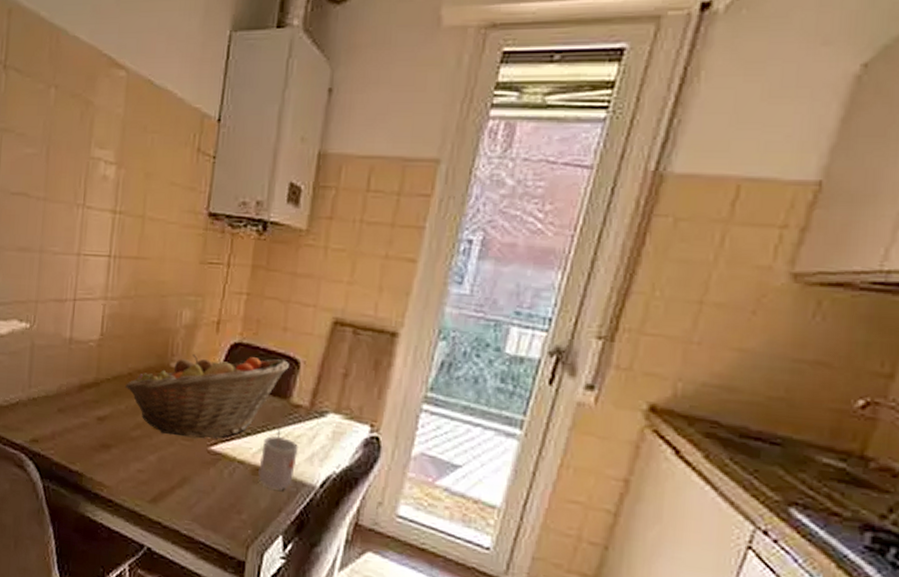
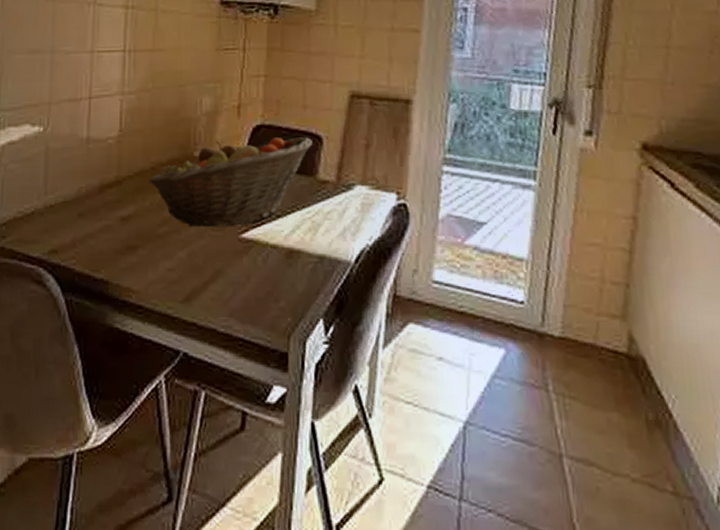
mug: present [258,426,298,490] -> none [292,204,330,271]

